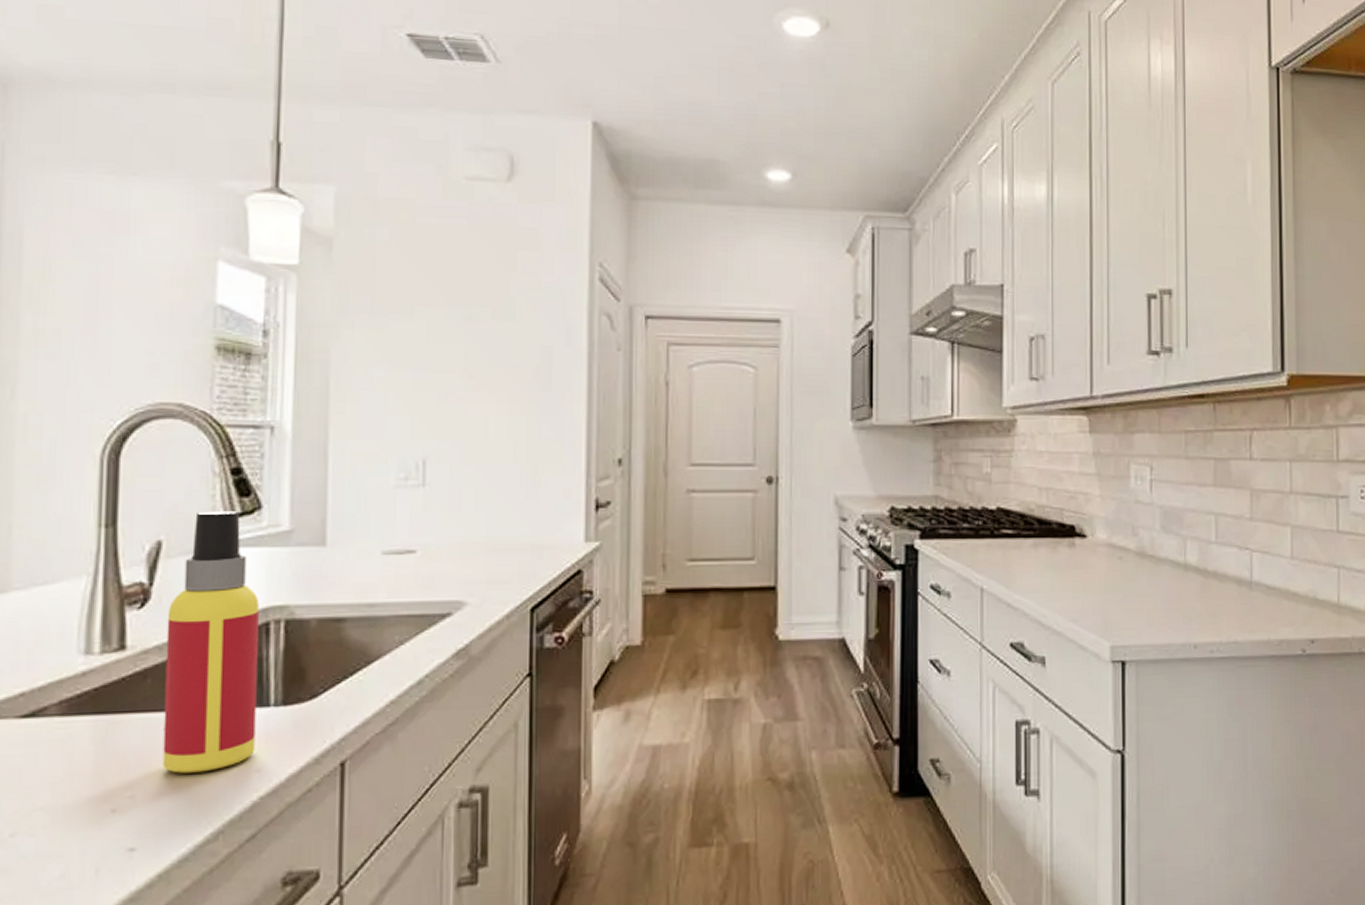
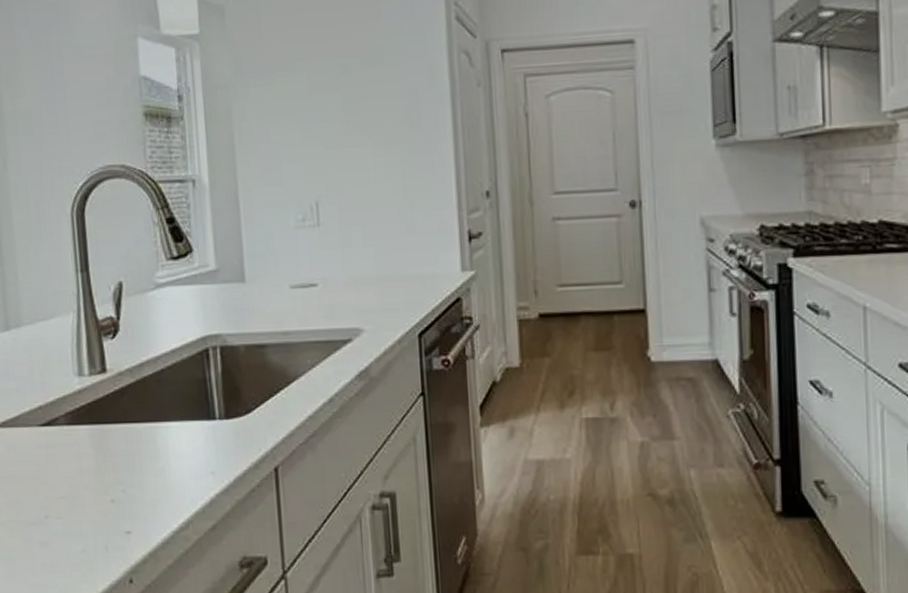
spray bottle: present [162,511,259,774] -> none [132,255,209,473]

